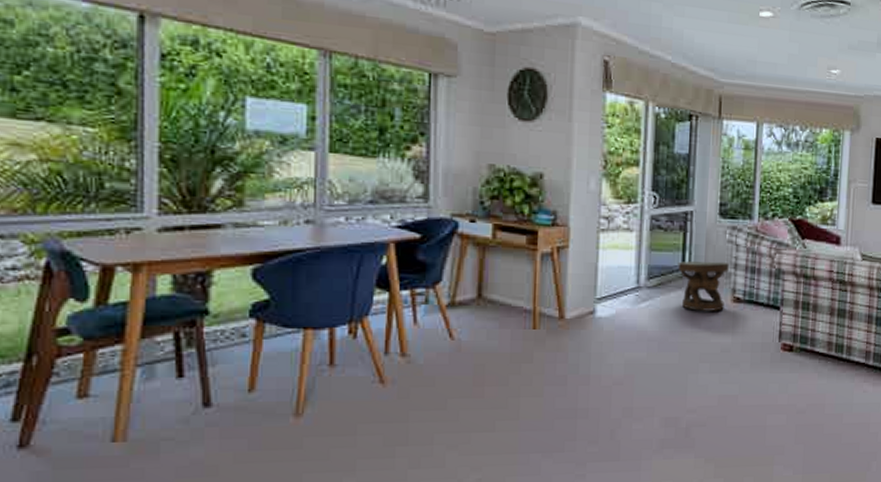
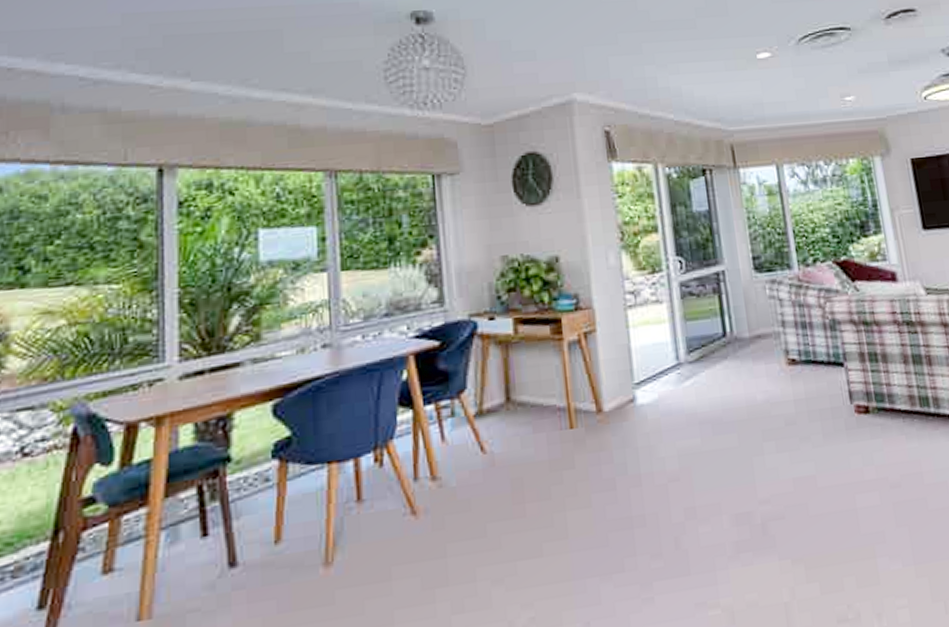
side table: present [677,261,729,311] -> none [718,320,779,382]

